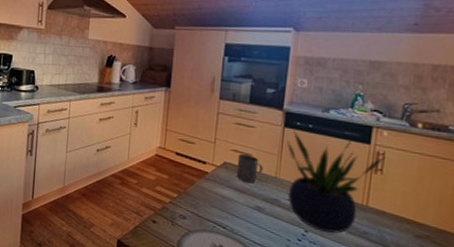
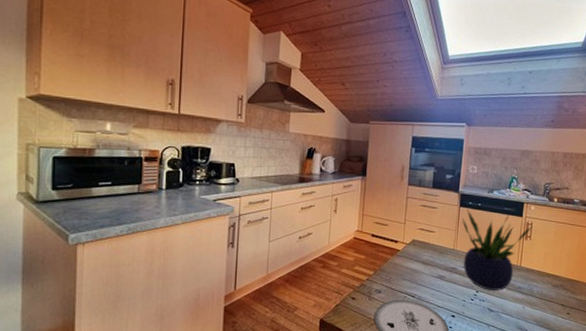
mug: present [236,153,263,184] -> none [422,231,444,256]

